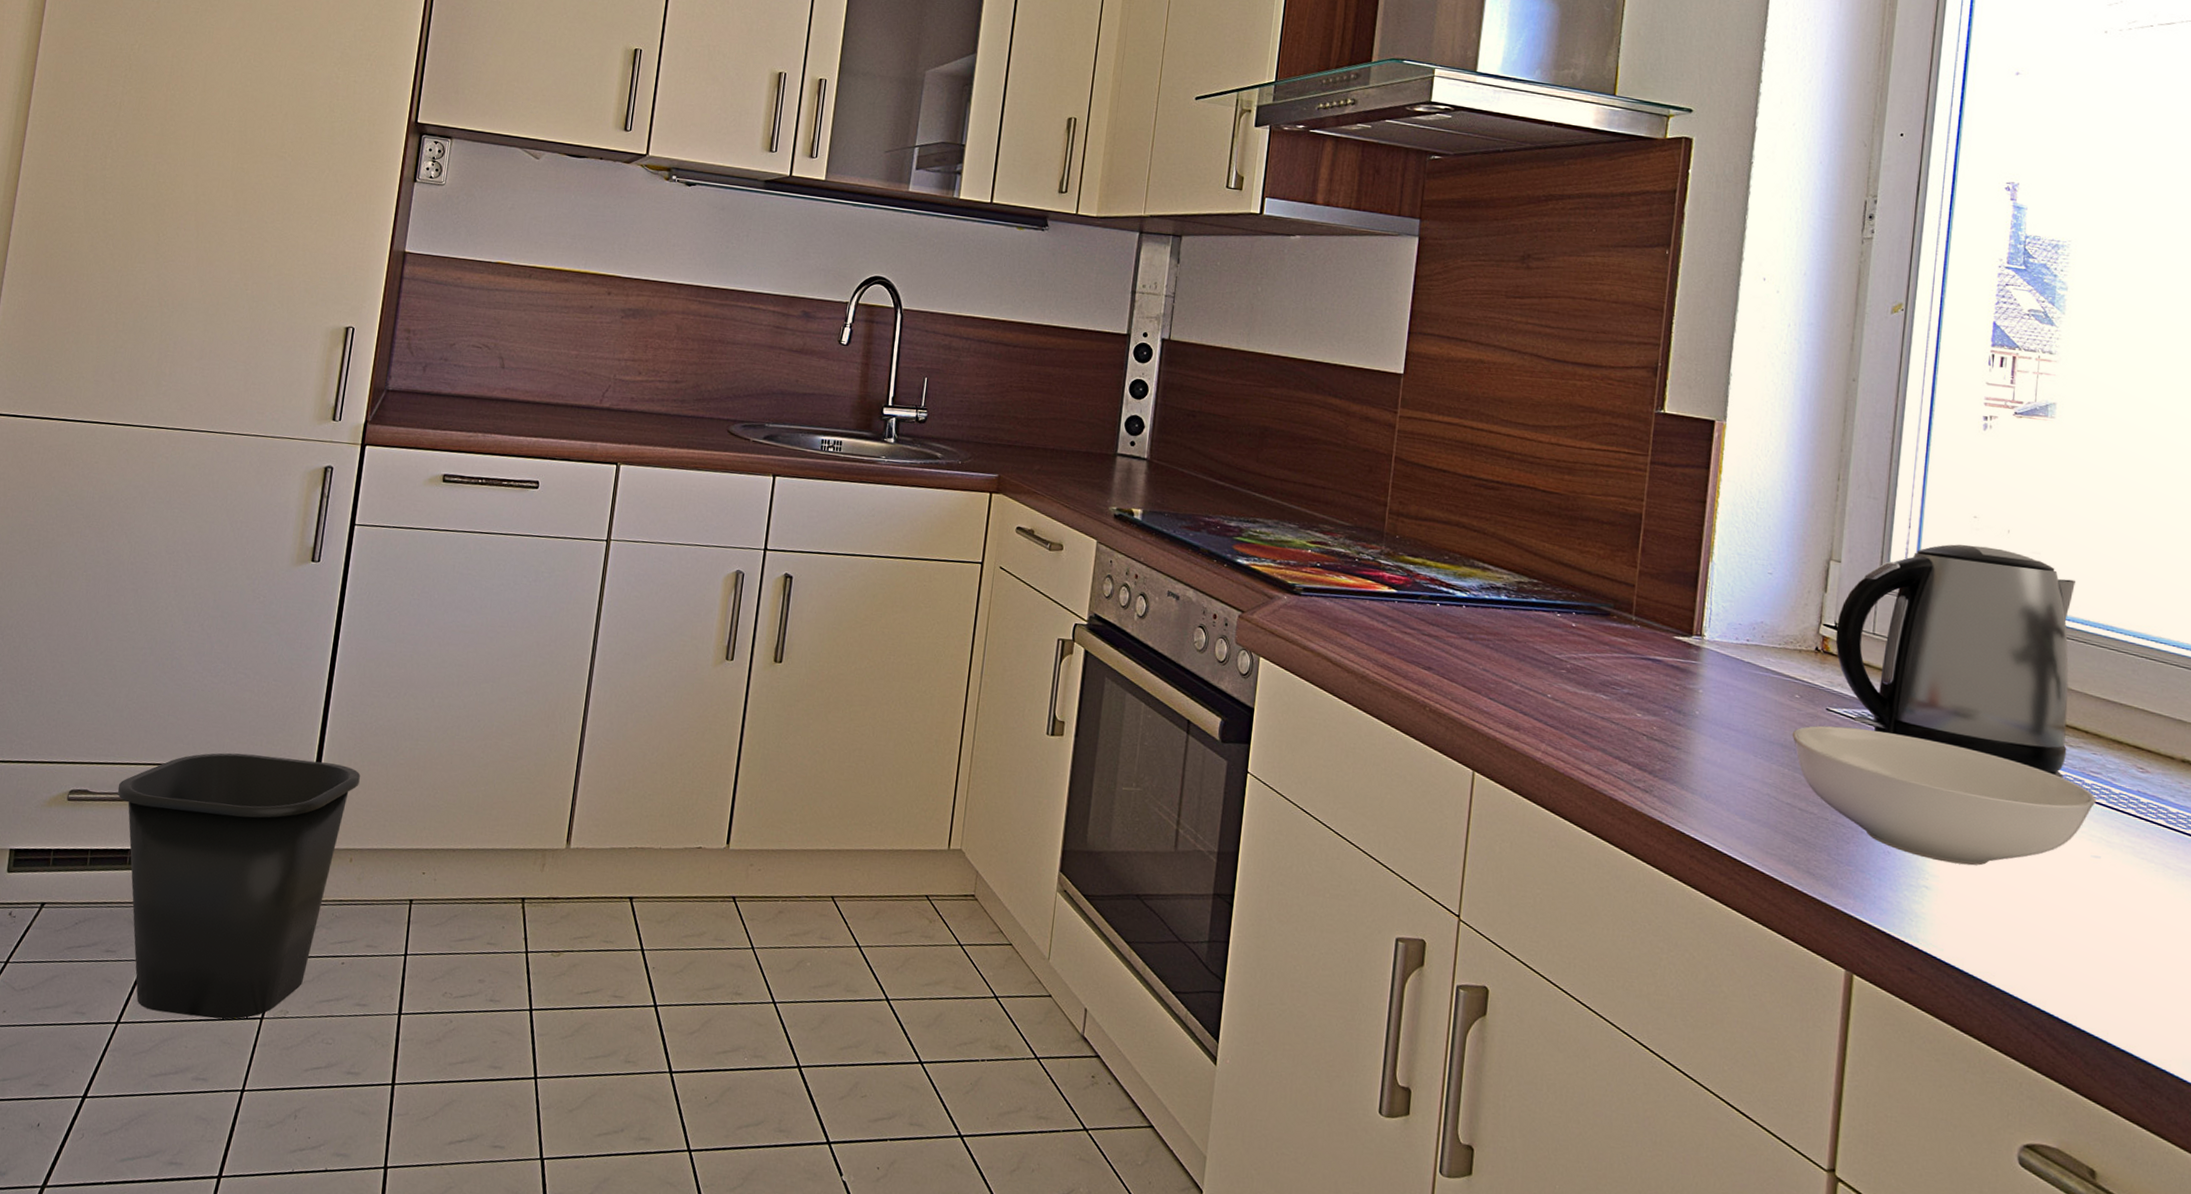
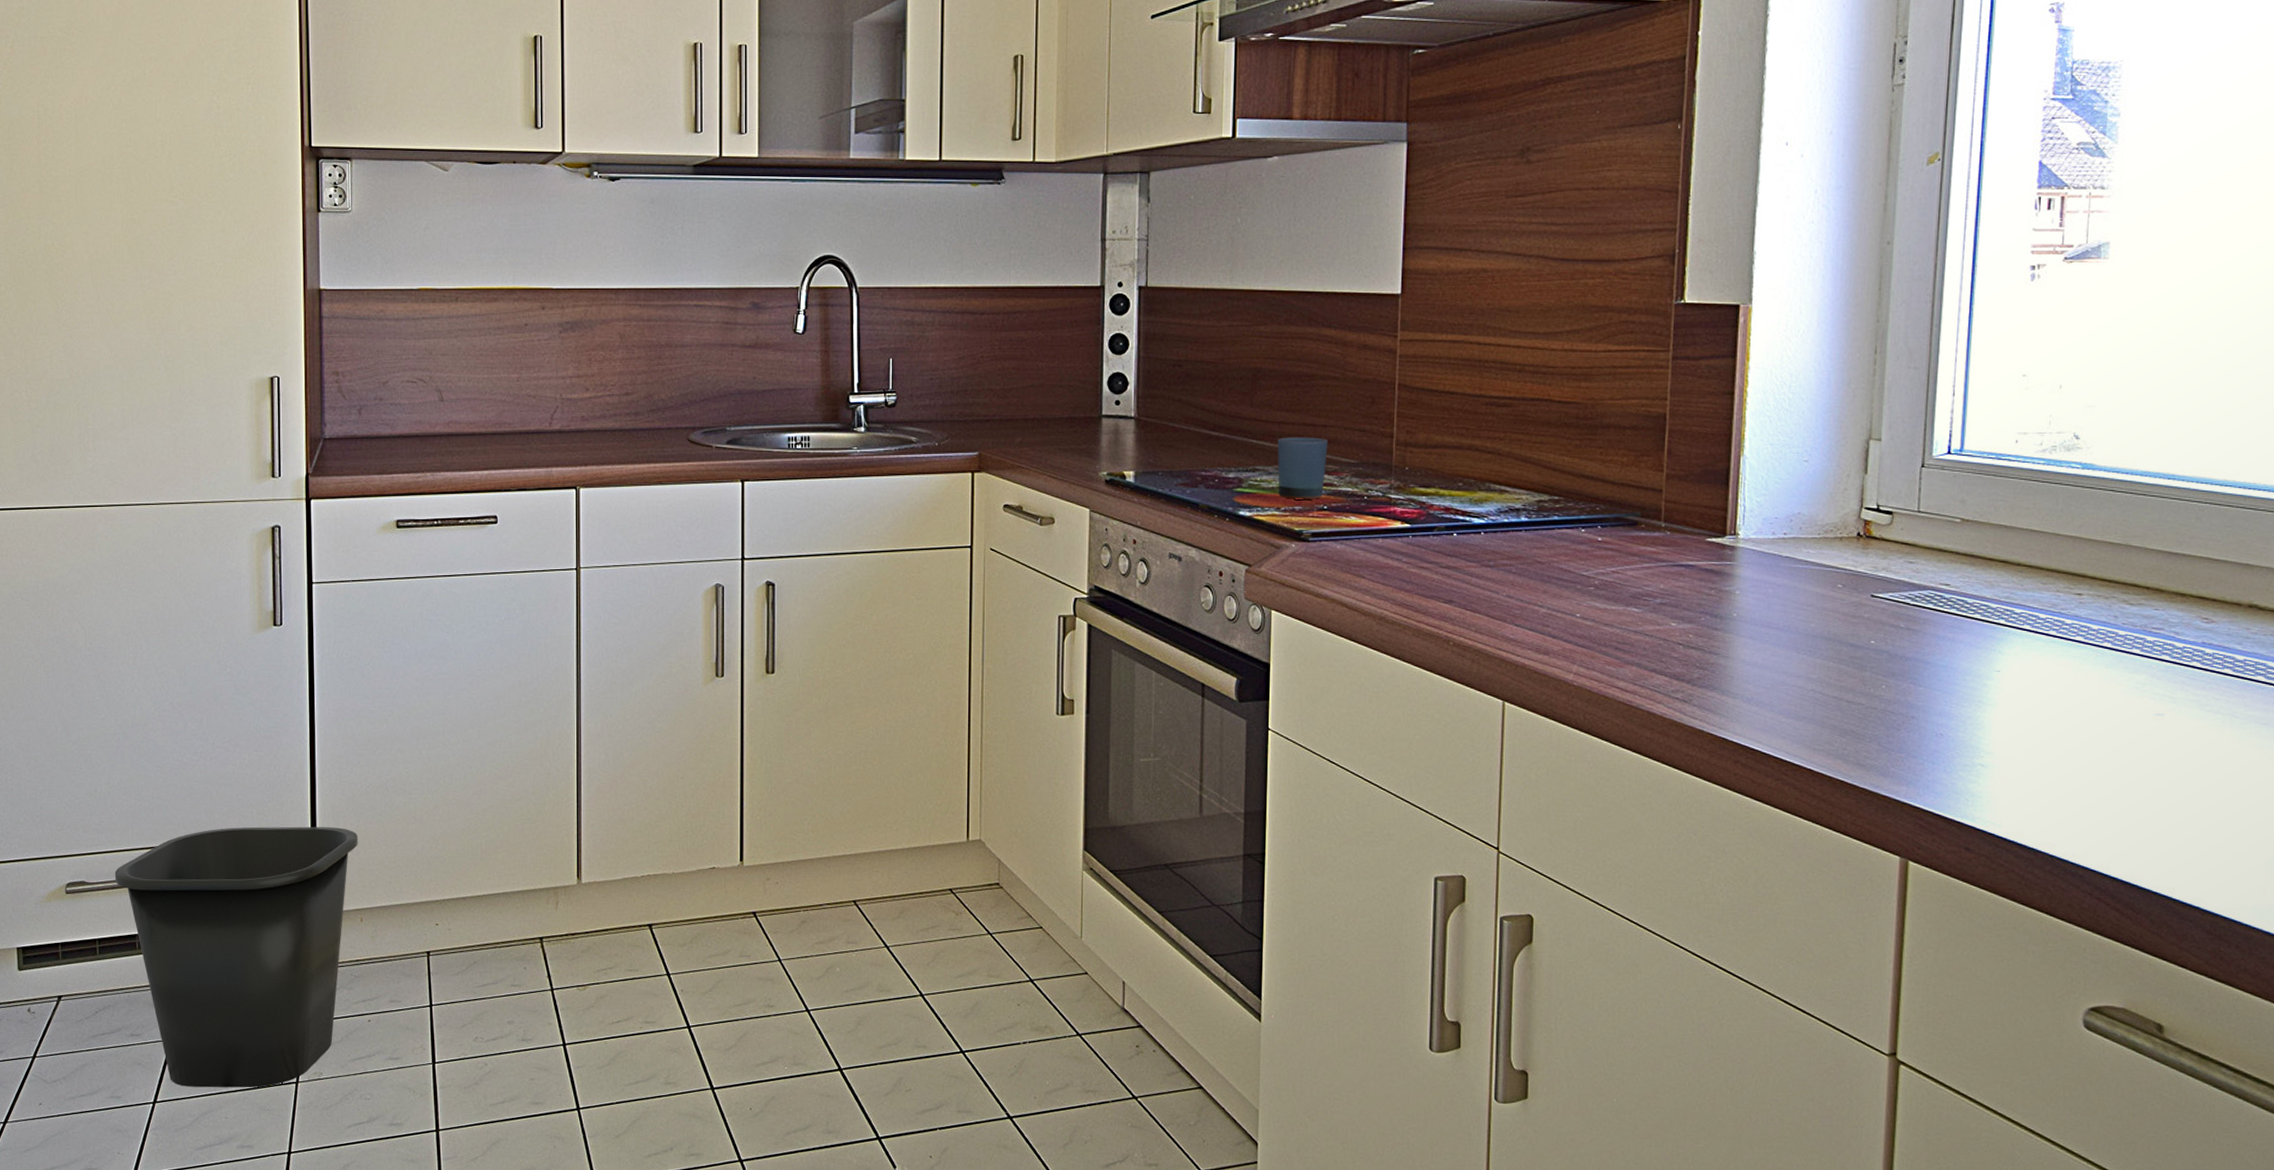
mug: none [1275,494,1326,556] -> present [1277,437,1328,500]
bowl: present [1792,725,2096,866] -> none [1835,612,2159,738]
kettle: present [1835,544,2075,778] -> none [1878,406,2133,639]

